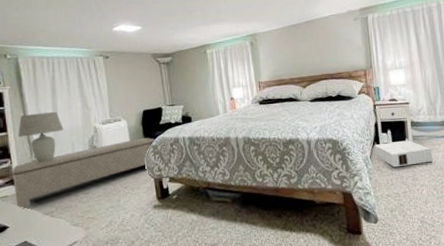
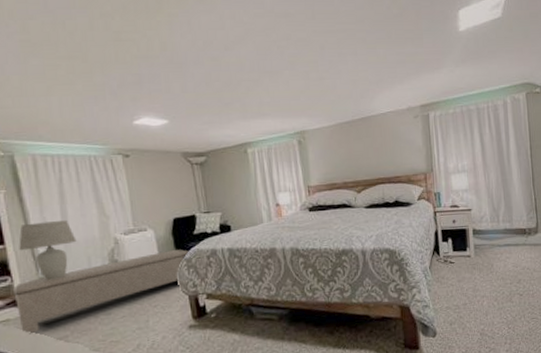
cardboard box: present [374,140,433,168] -> none [434,249,495,279]

